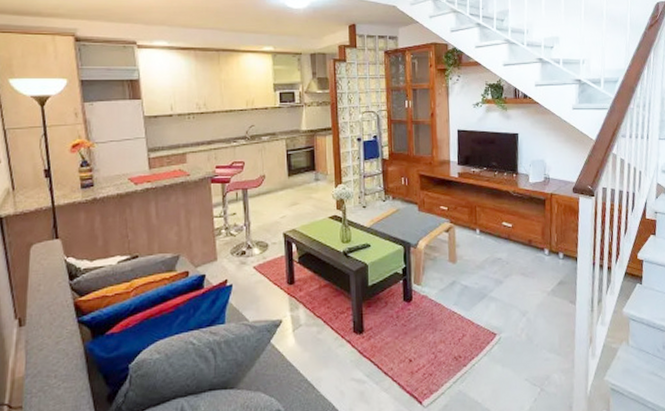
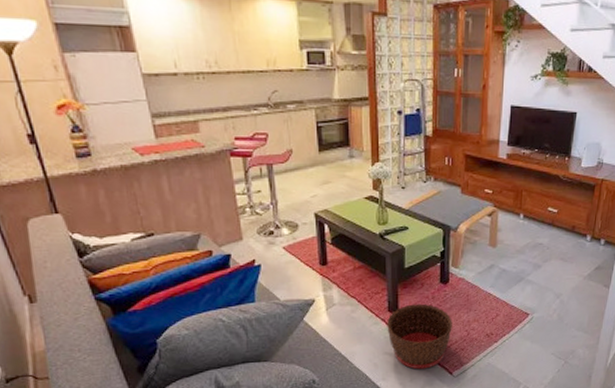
basket: none [352,323,419,398] -> present [387,303,452,370]

